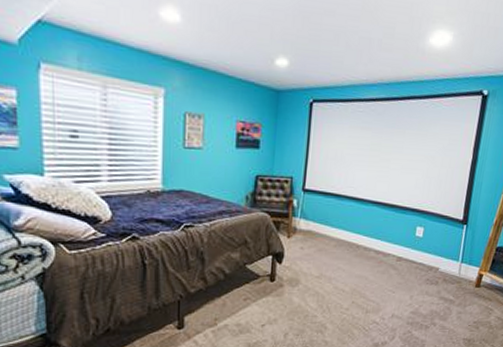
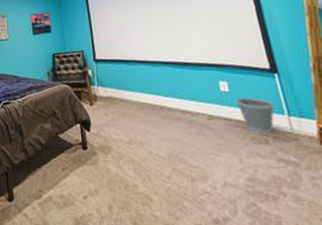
wastebasket: none [424,243,454,276] -> present [235,97,275,133]

